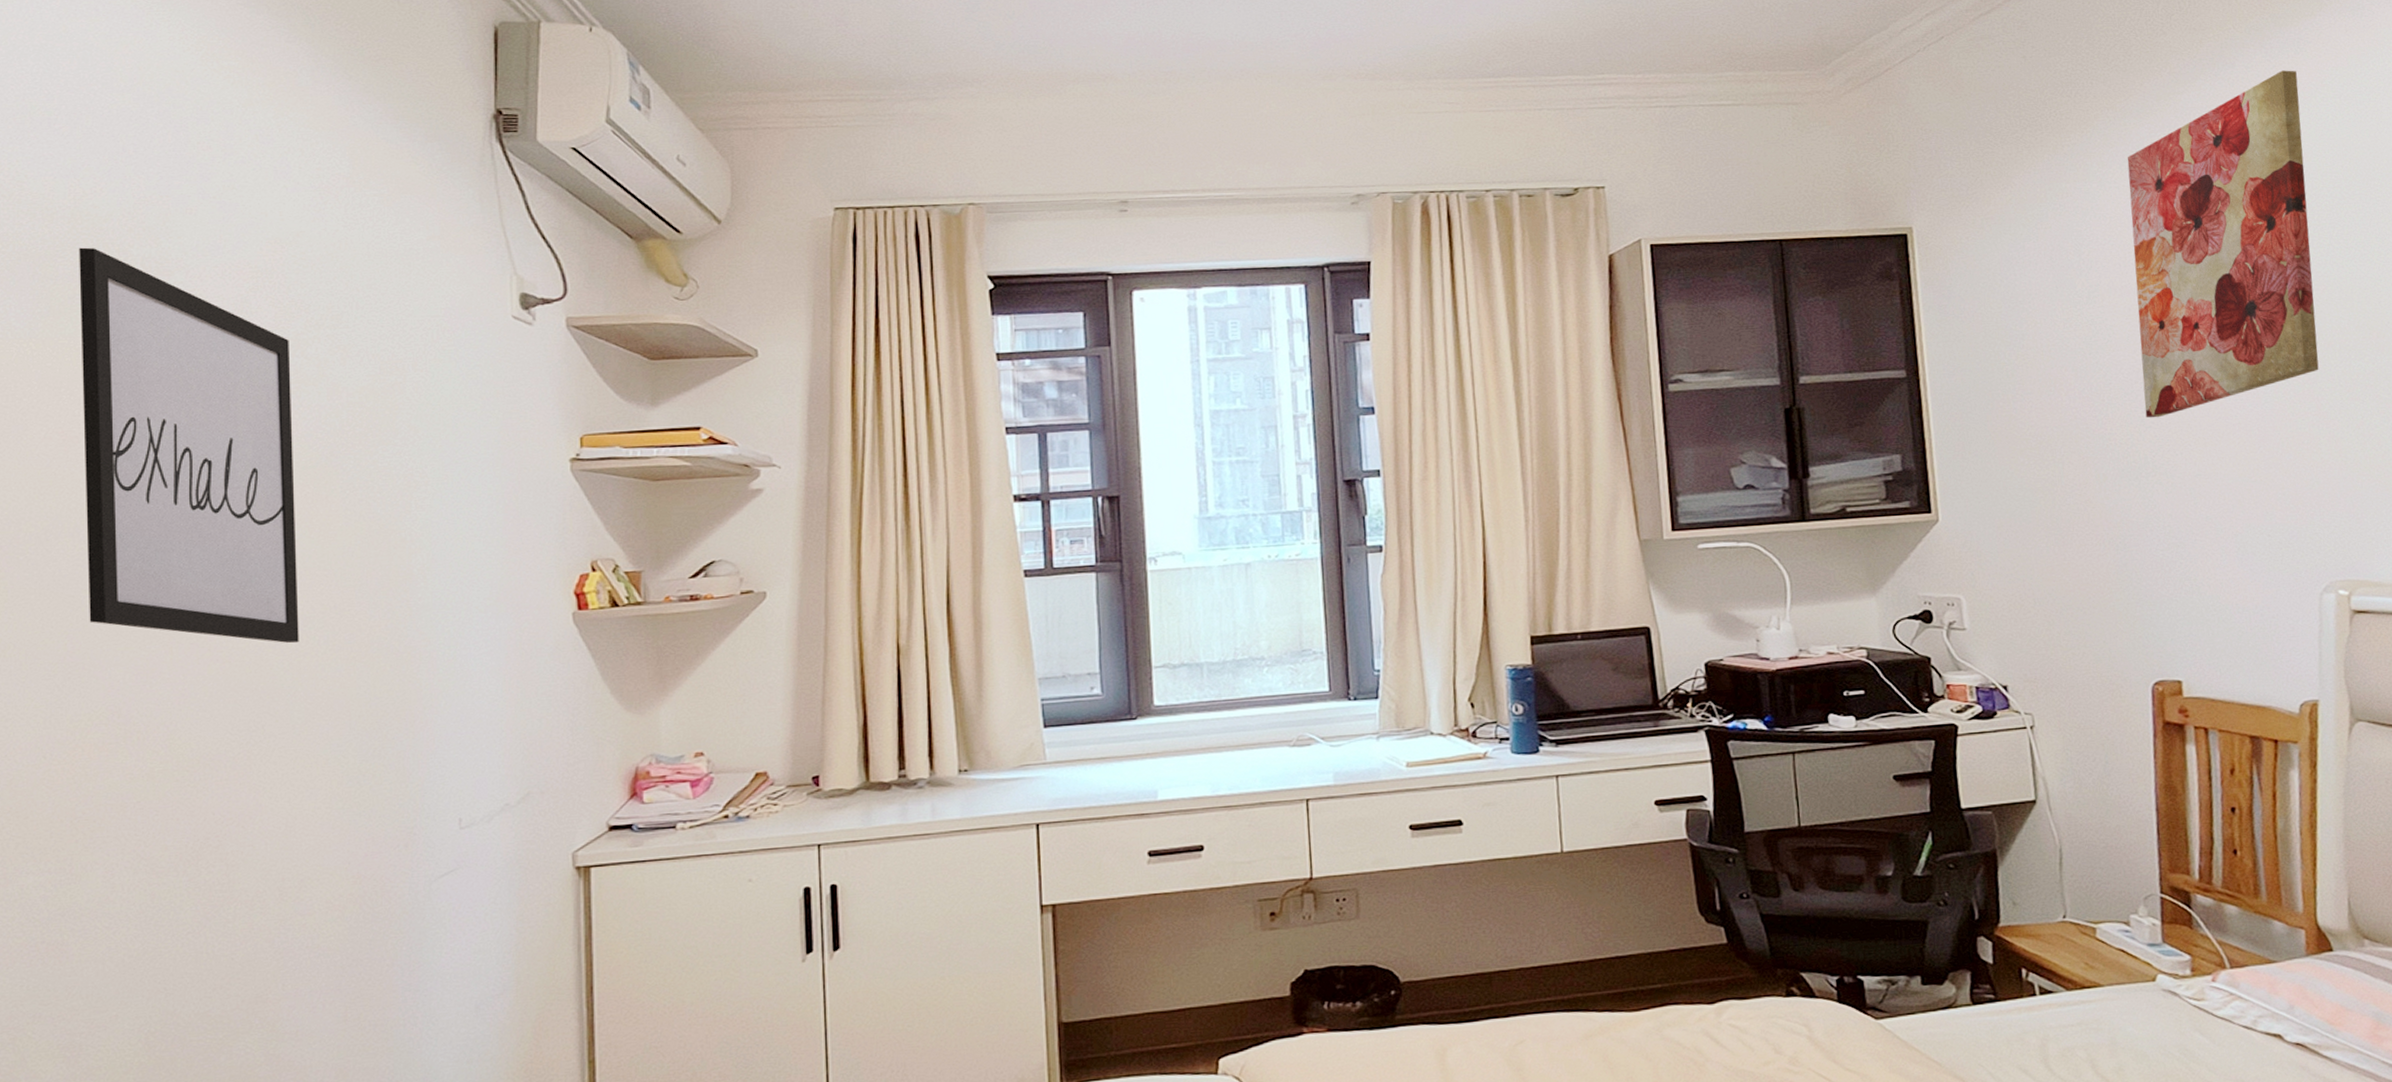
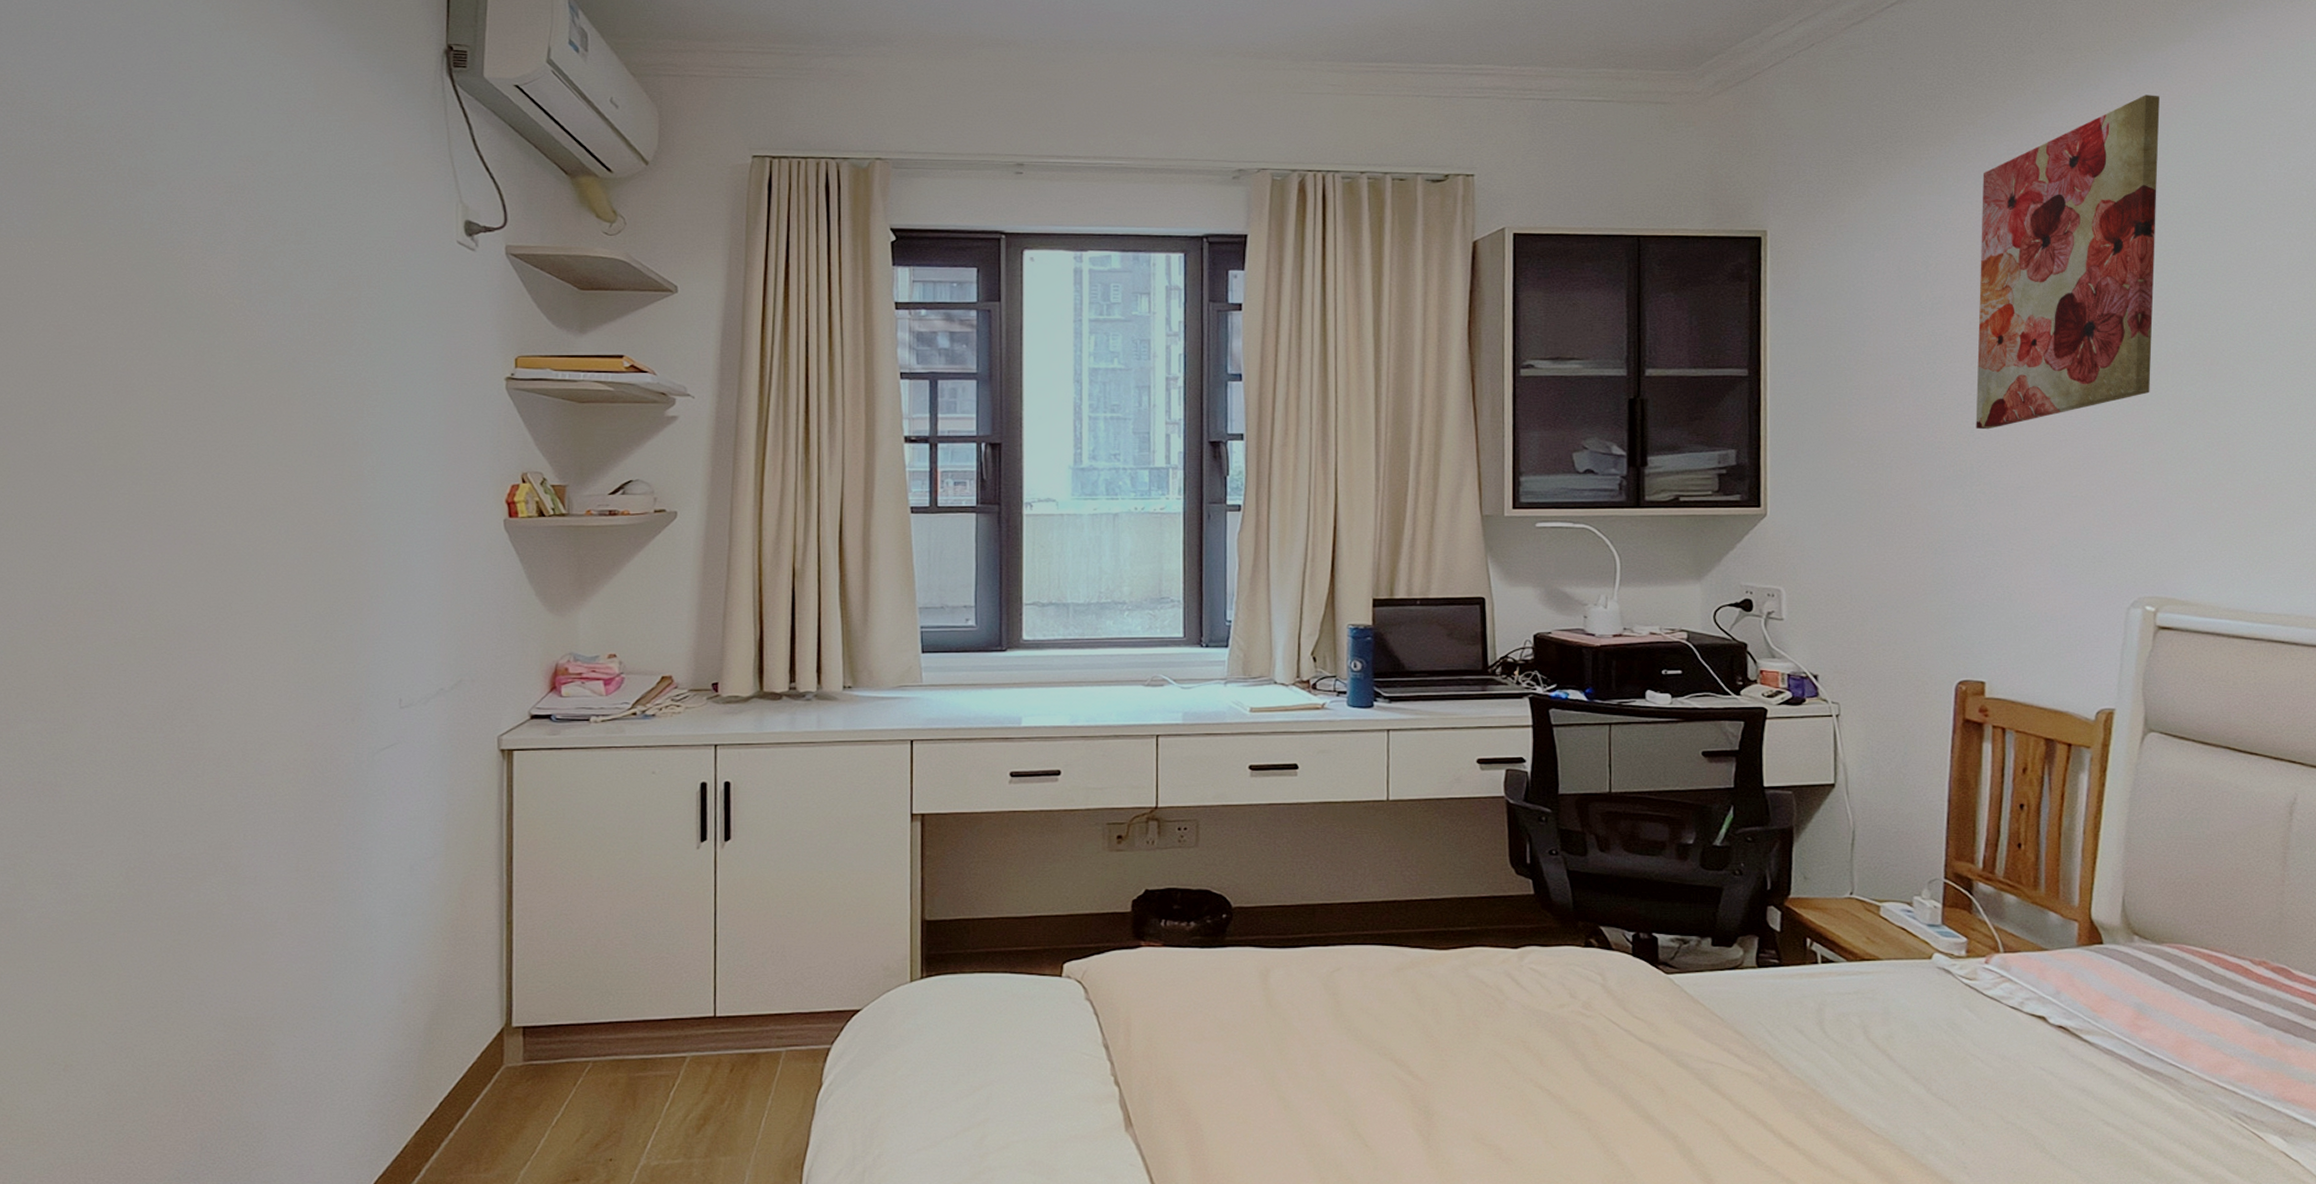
wall art: present [79,247,299,643] -> none [73,155,263,531]

